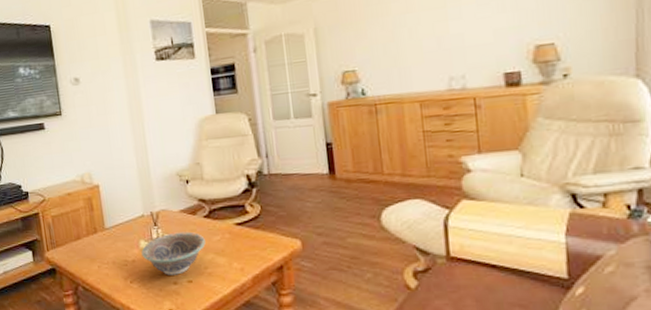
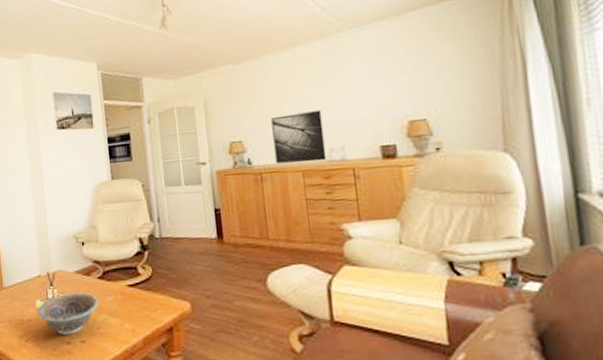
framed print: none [387,34,446,94] -> present [271,109,327,164]

